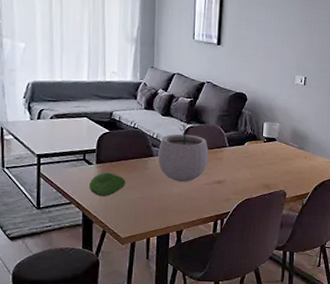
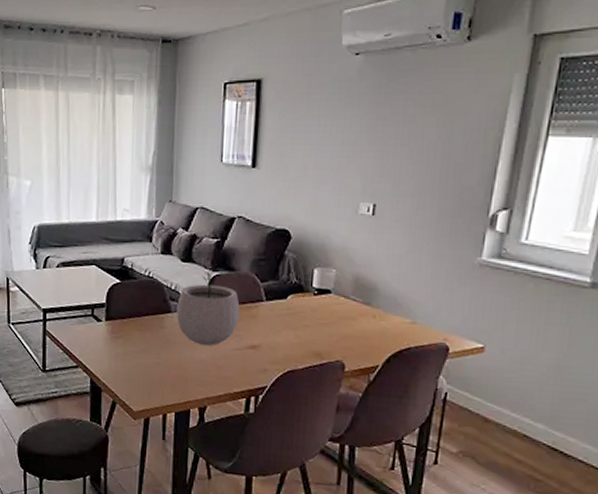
fruit: present [89,172,126,197] -> none [98,331,139,361]

